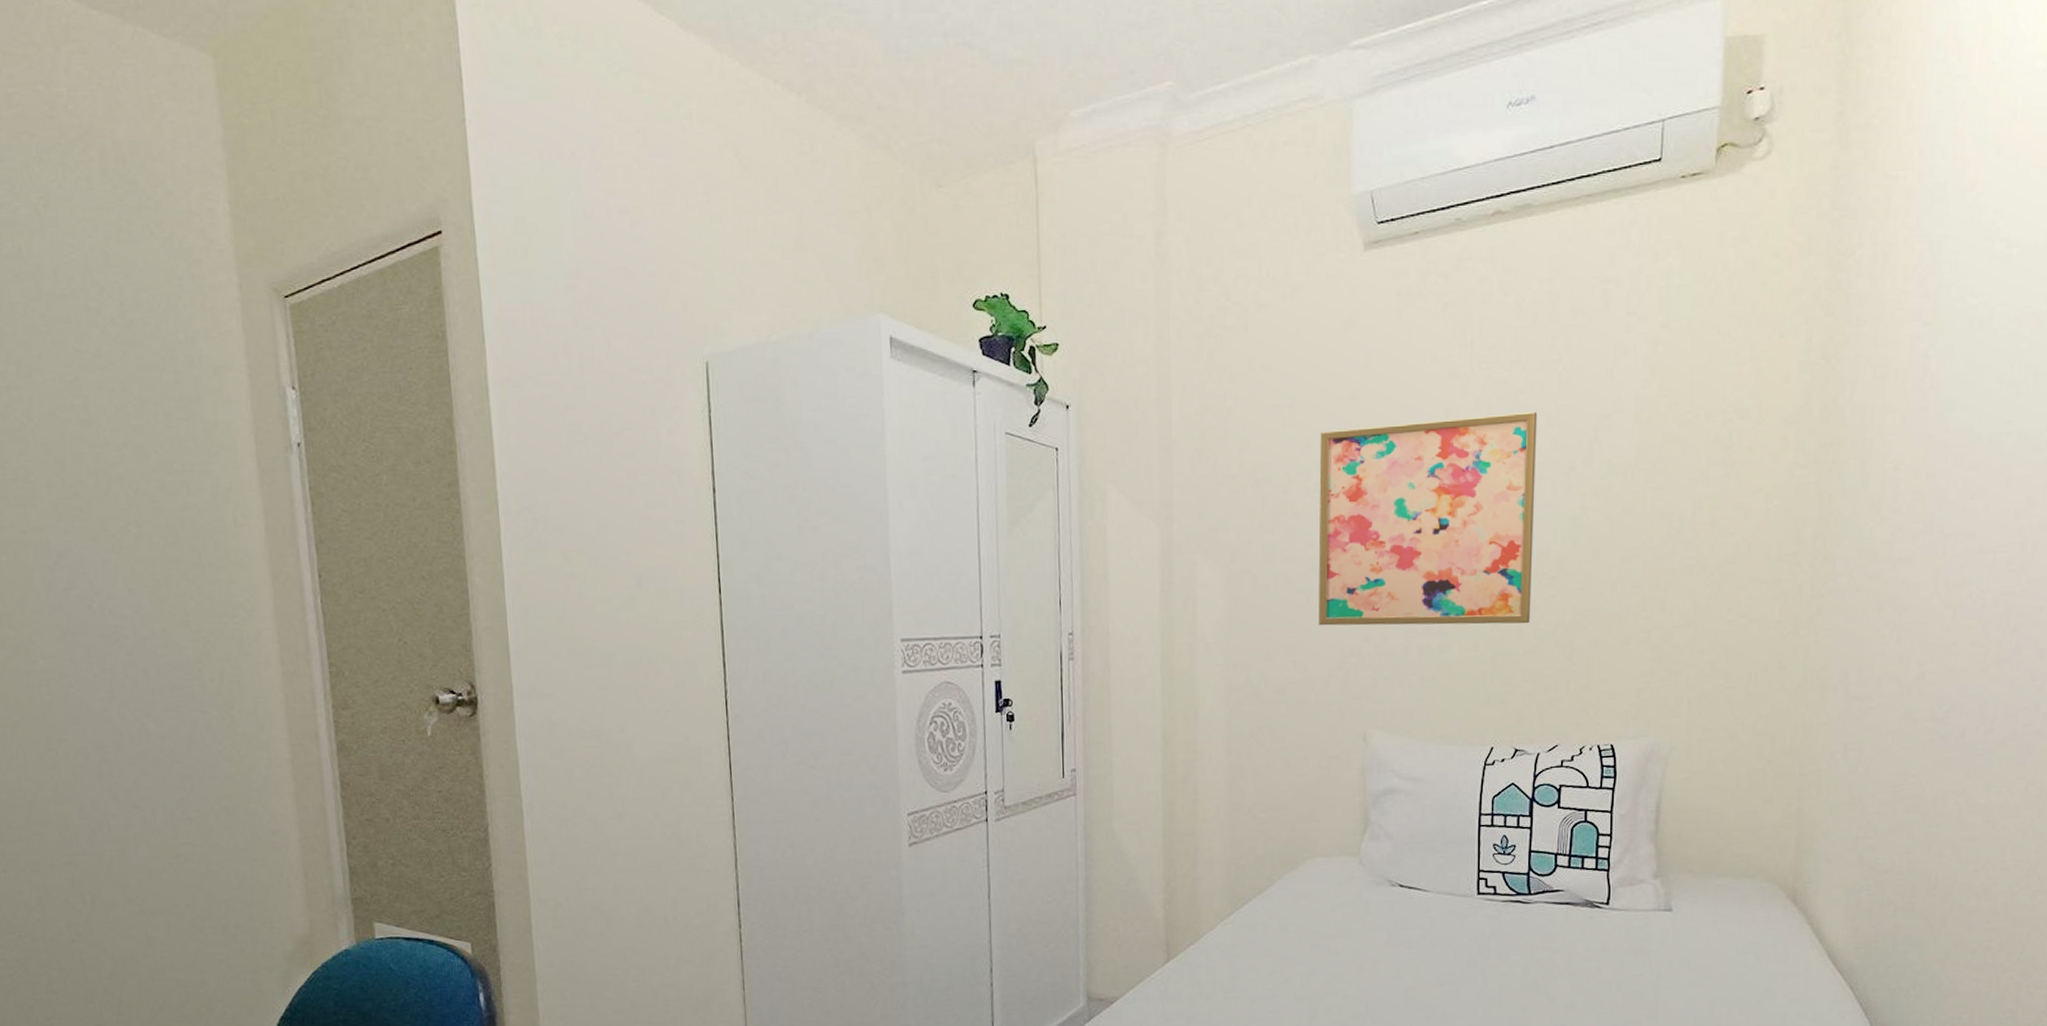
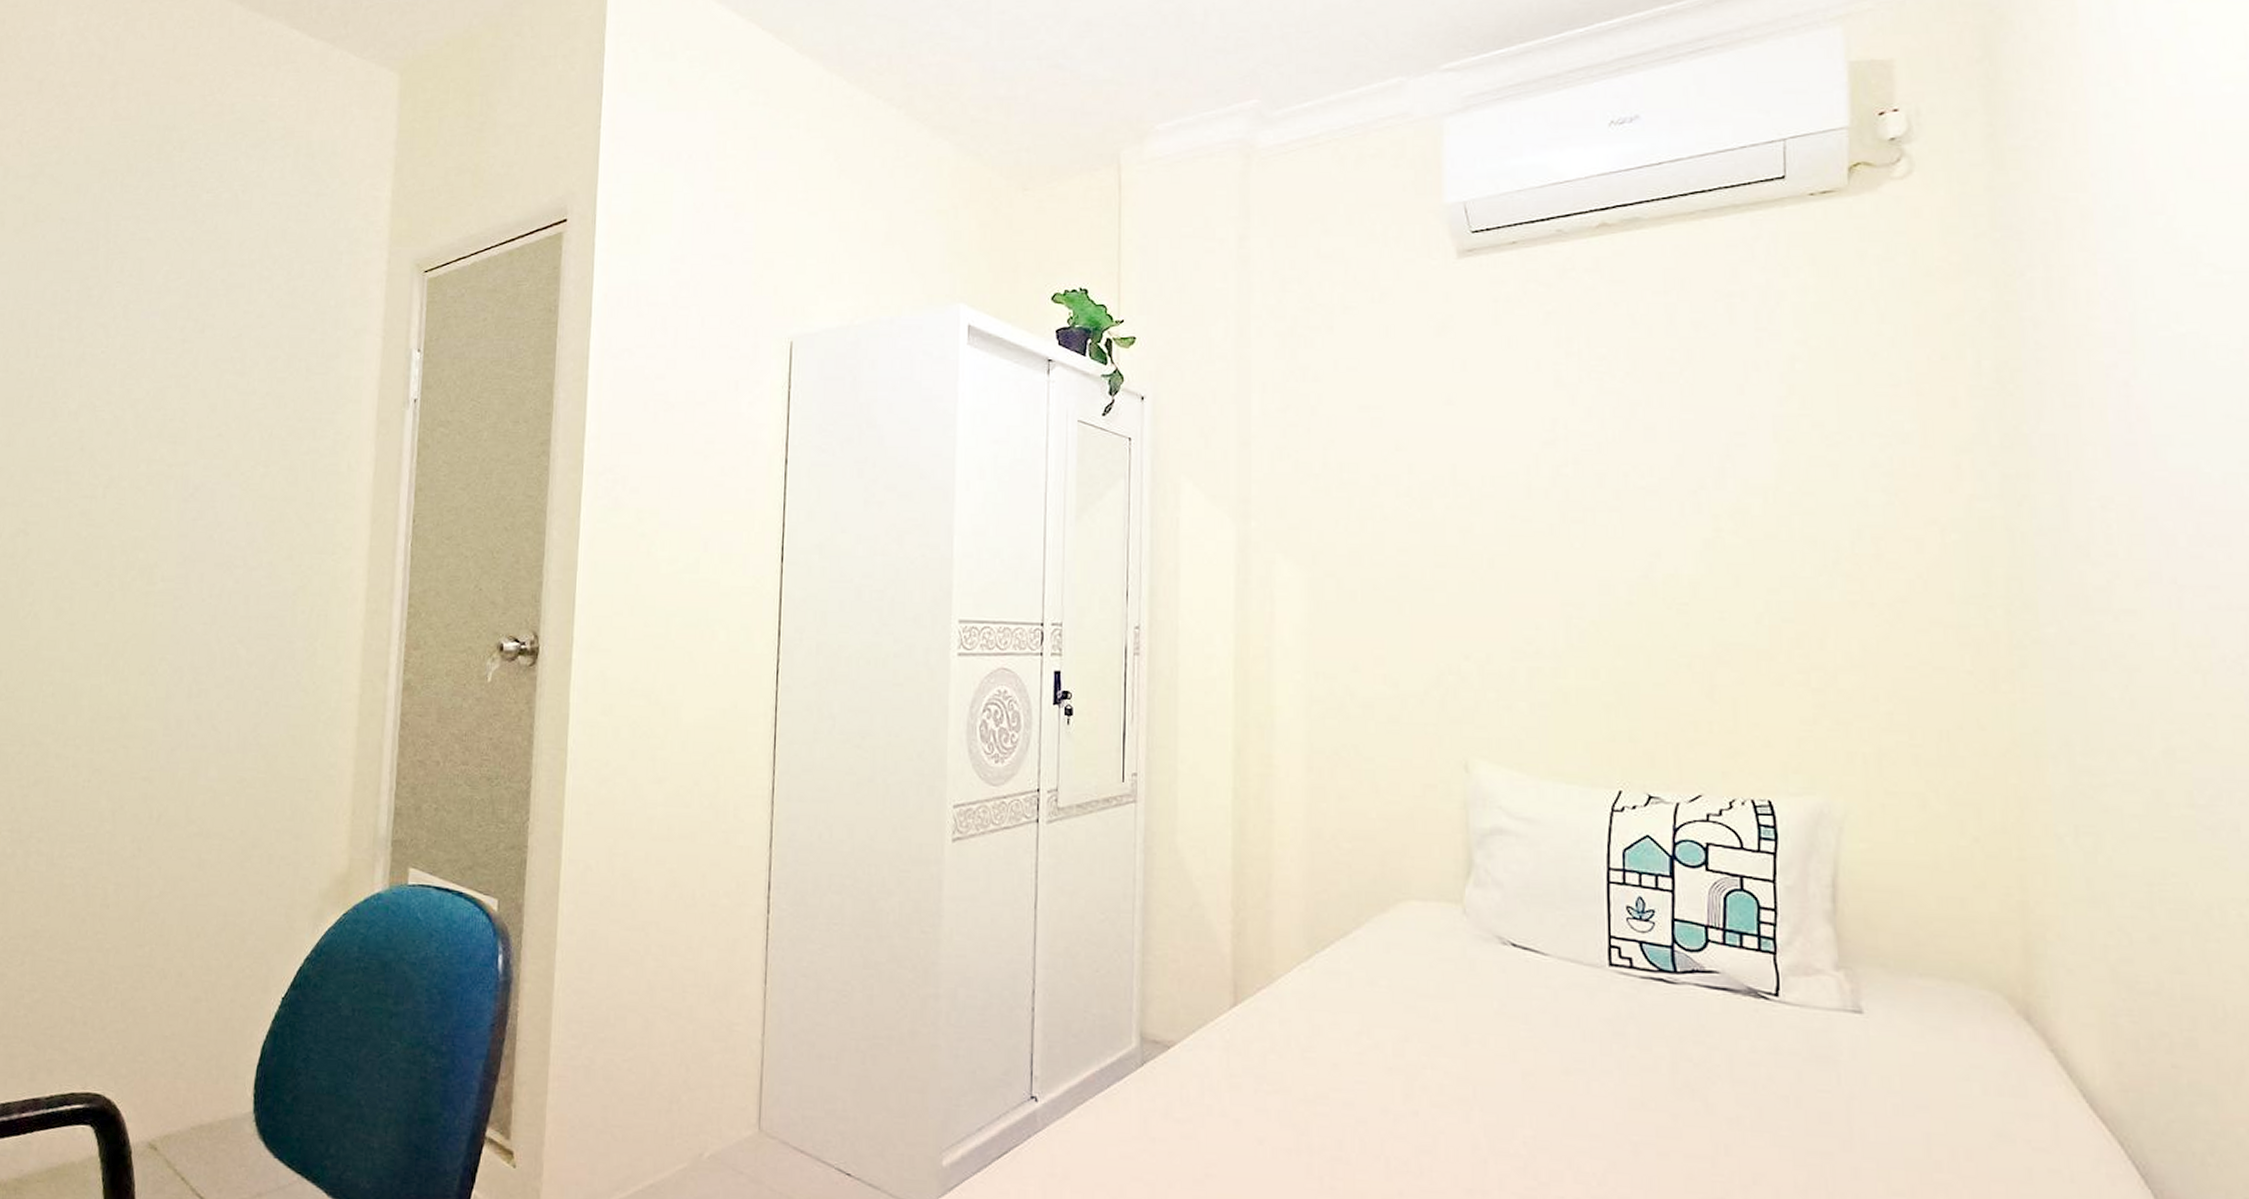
wall art: present [1318,411,1538,626] -> none [1410,424,1661,653]

